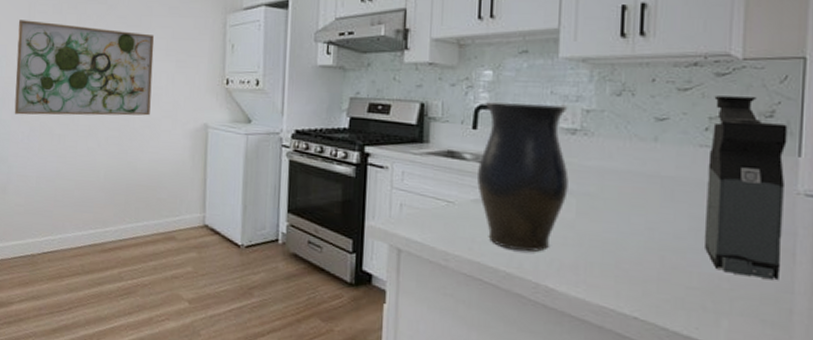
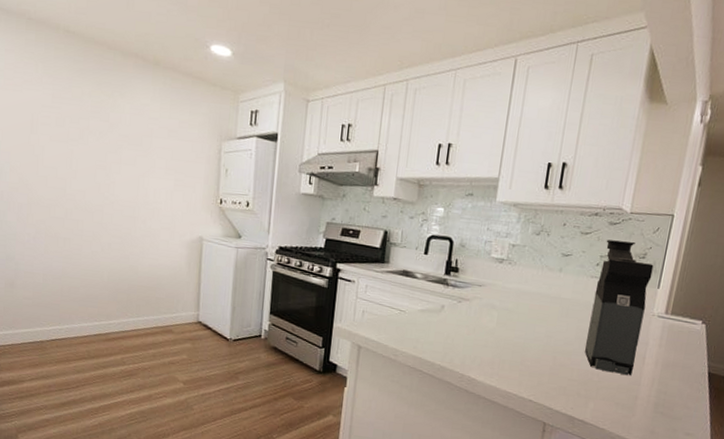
wall art: present [14,20,155,116] -> none [19,129,155,227]
vase: present [476,102,569,252] -> none [424,233,499,351]

